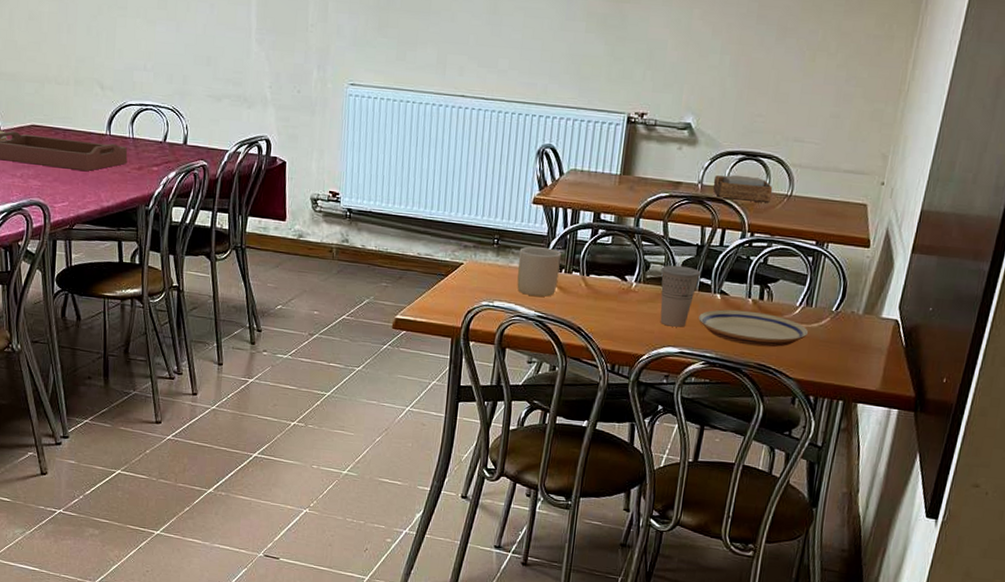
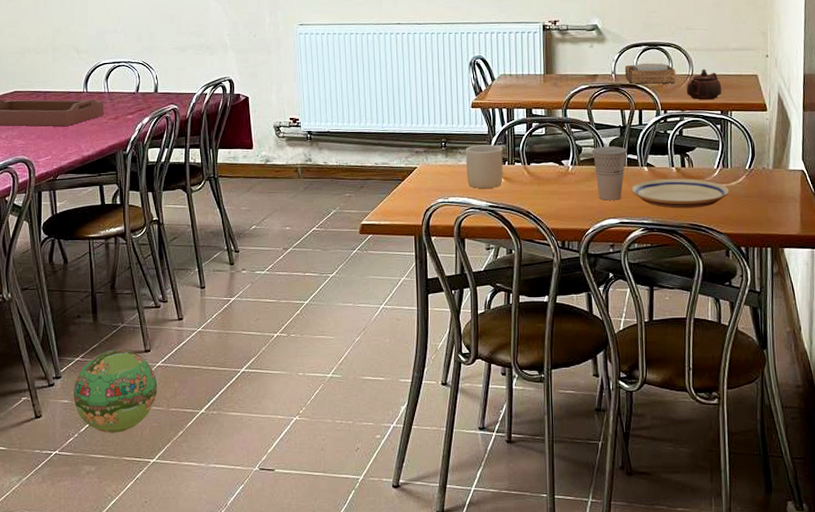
ball: none [80,416,167,501] -> present [73,349,158,433]
teapot: none [780,190,823,227] -> present [686,69,722,100]

